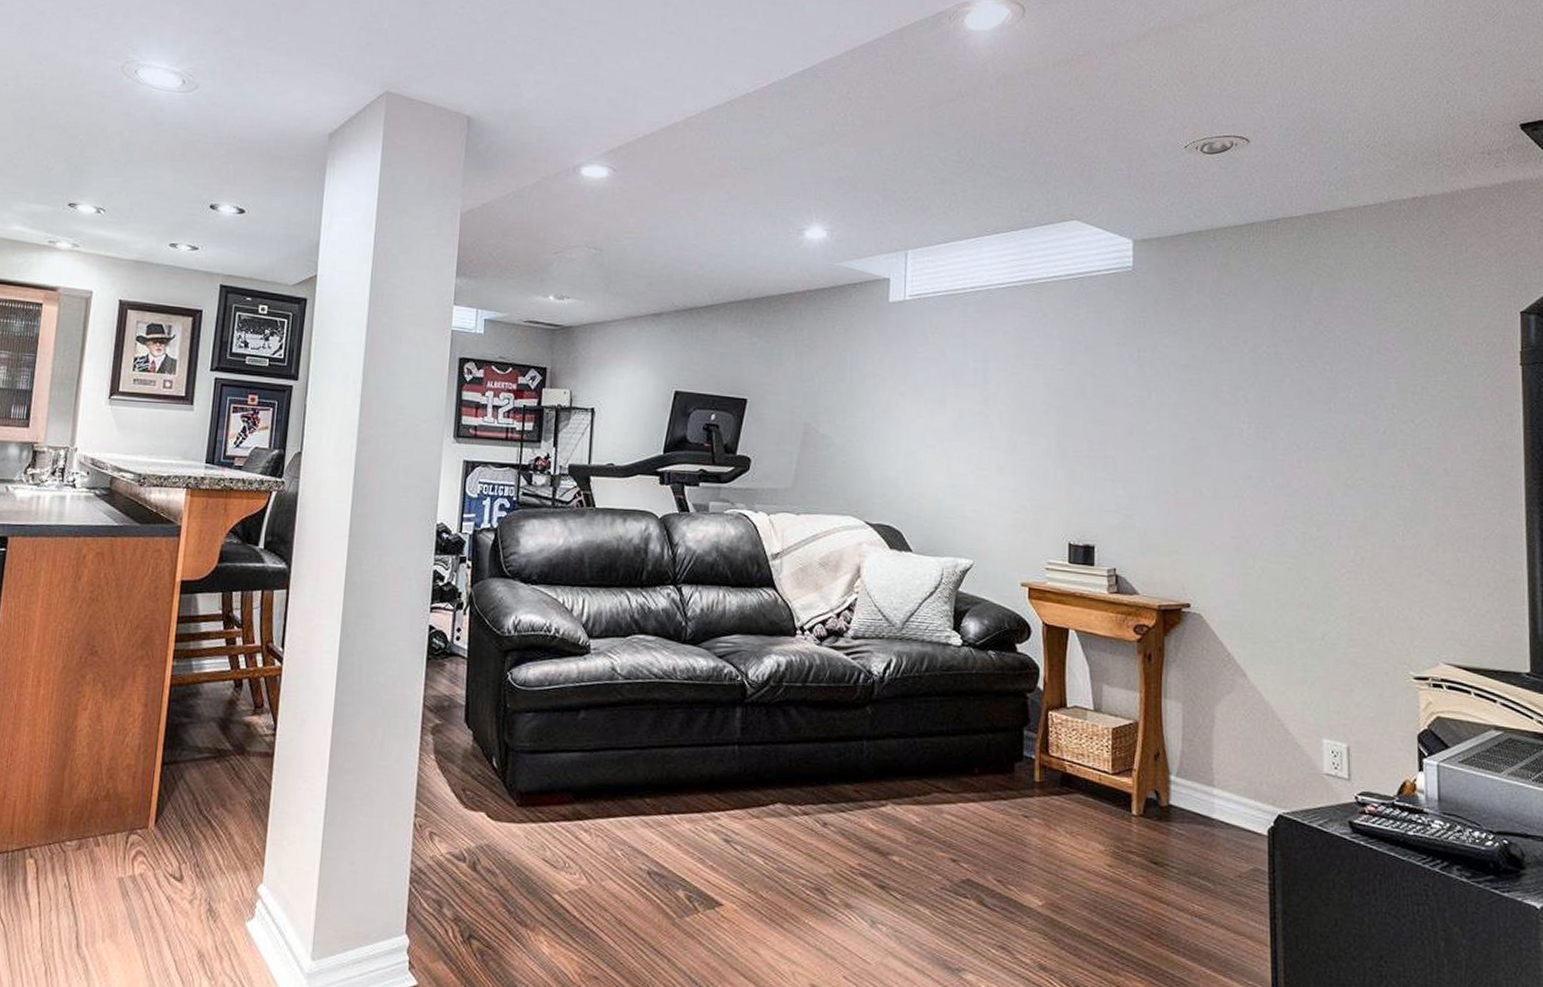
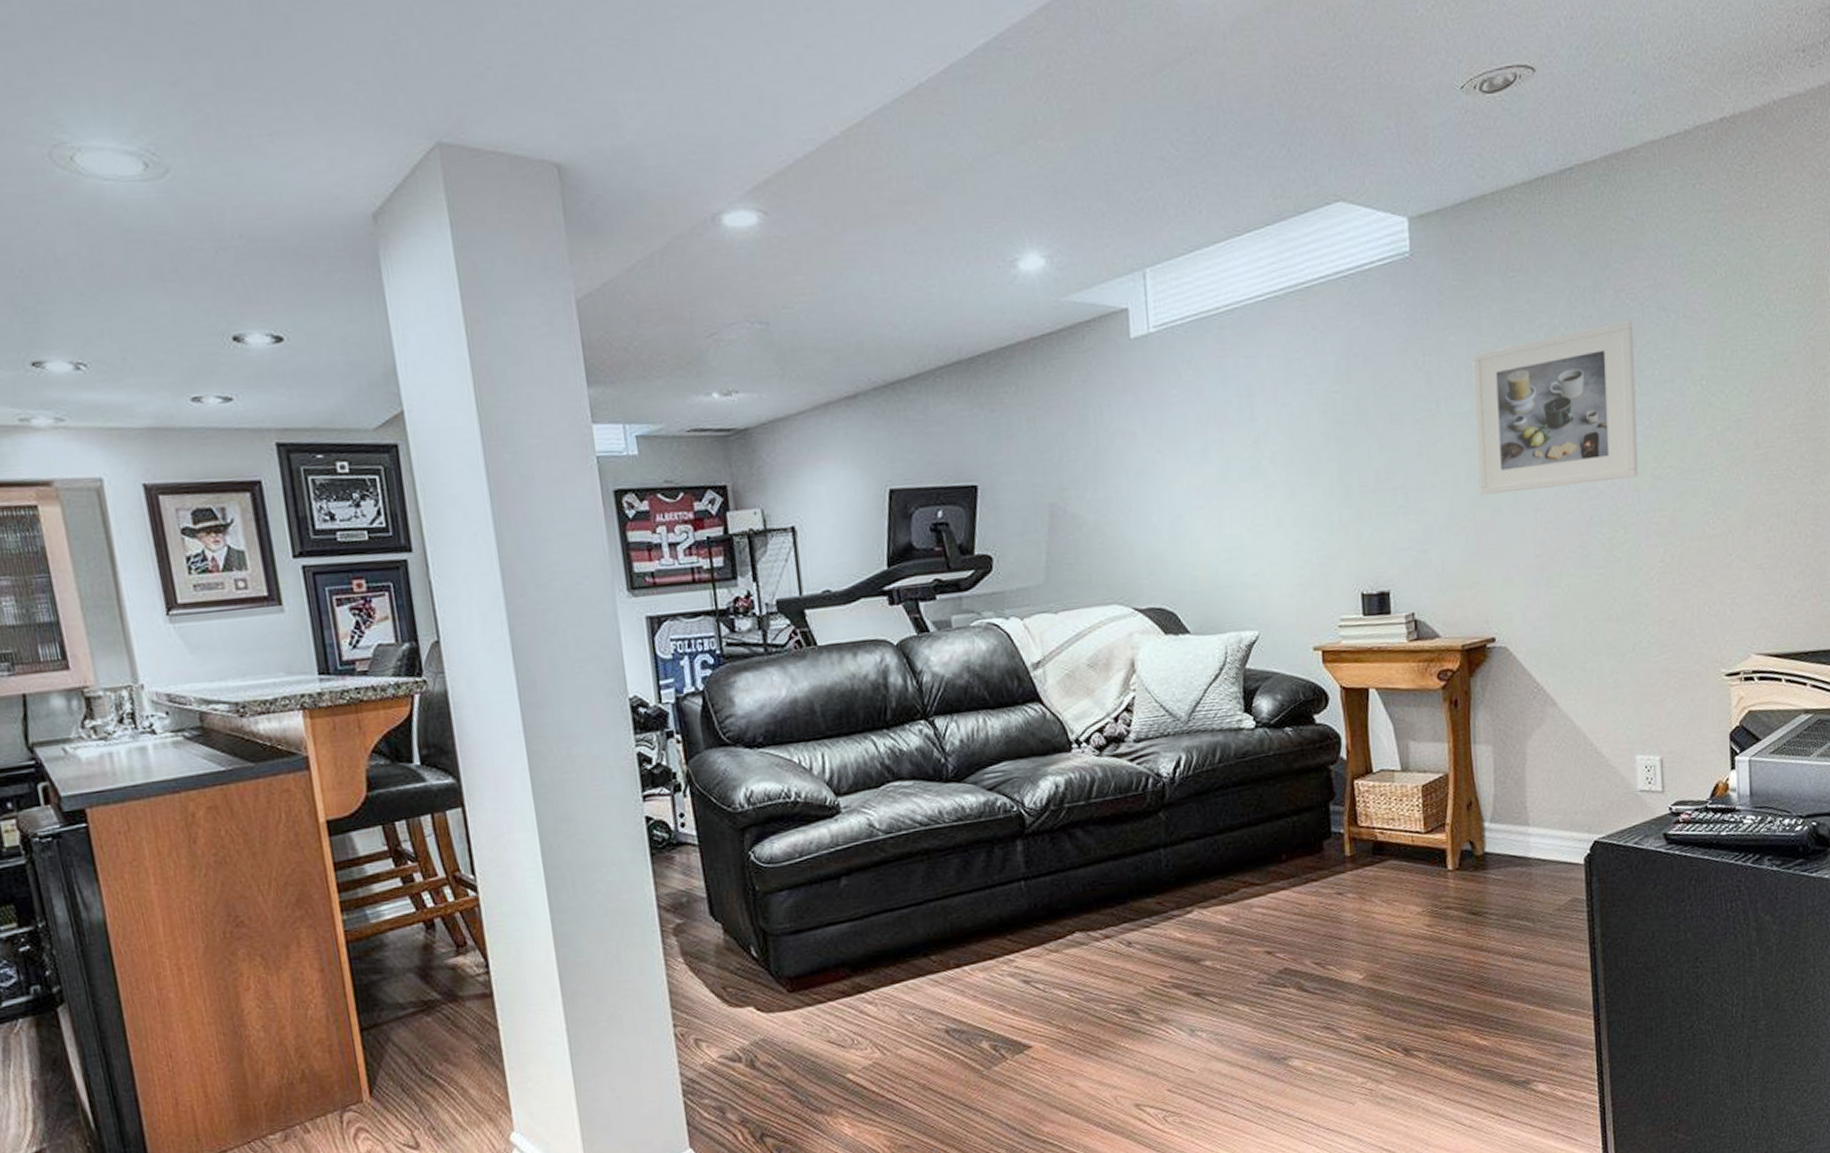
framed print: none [1182,348,1332,483] -> present [1472,320,1638,496]

